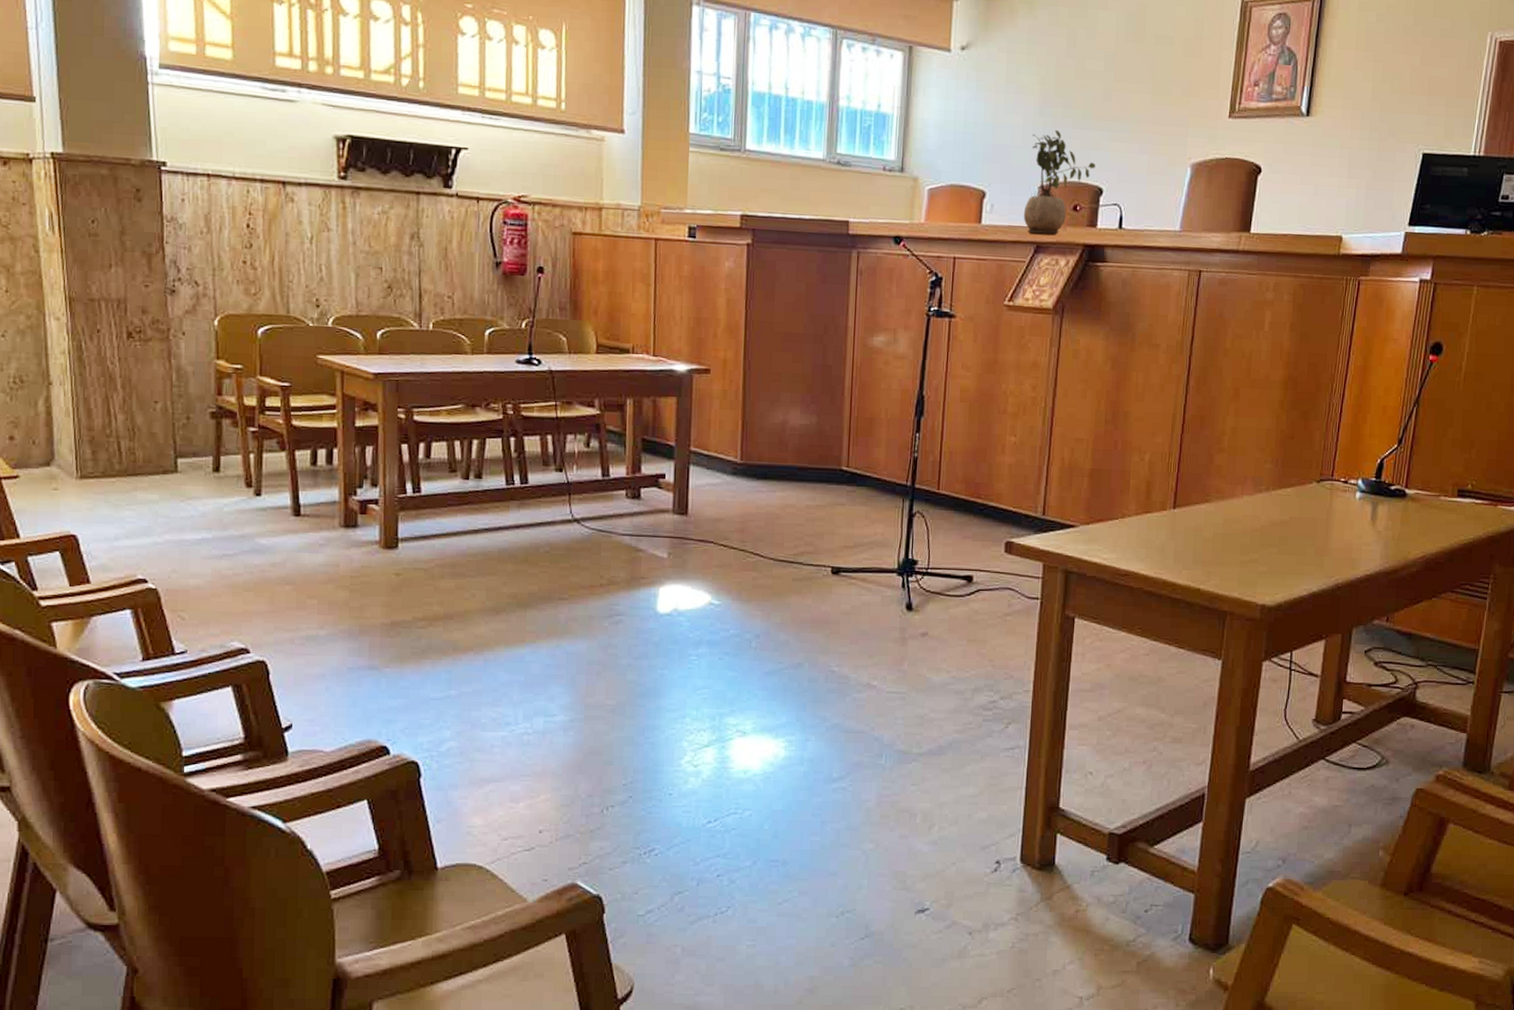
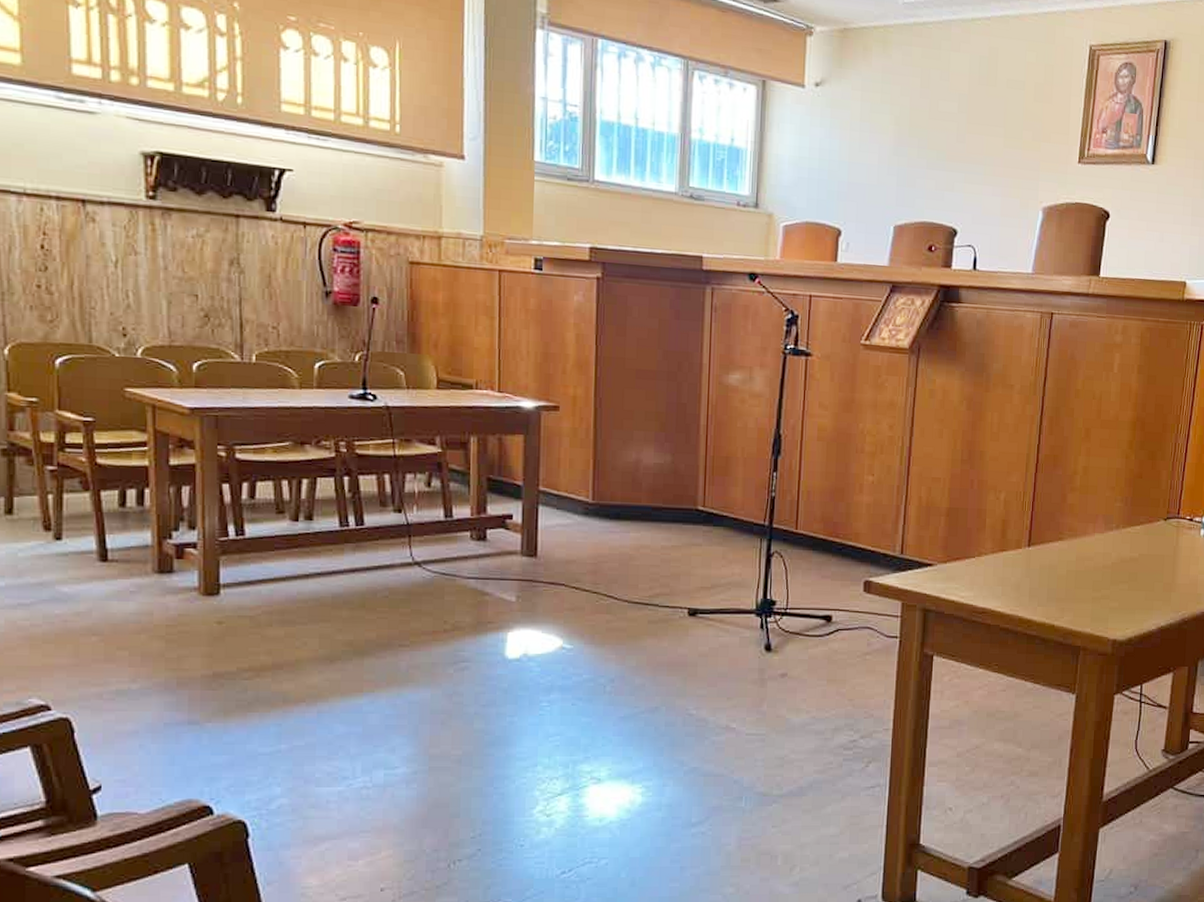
potted plant: present [1023,130,1096,237] -> none [879,170,950,276]

